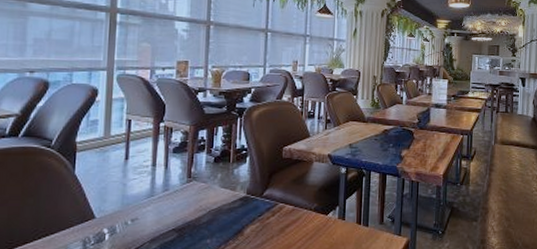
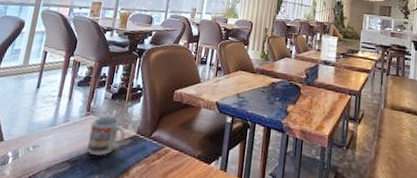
cup: none [193,179,234,220] -> present [86,115,126,156]

